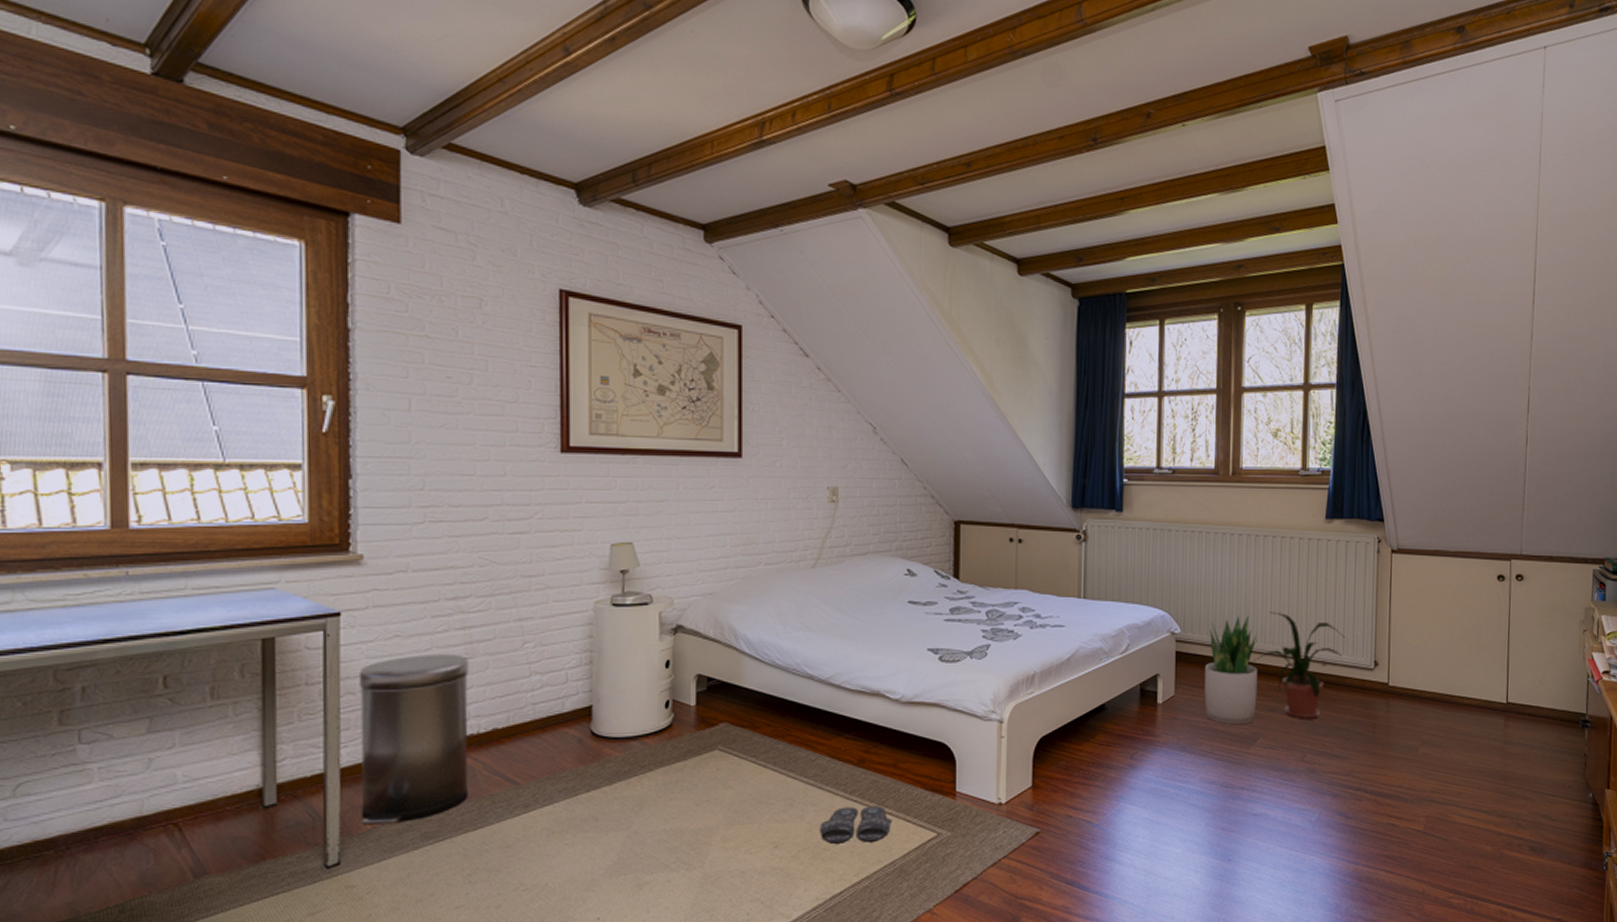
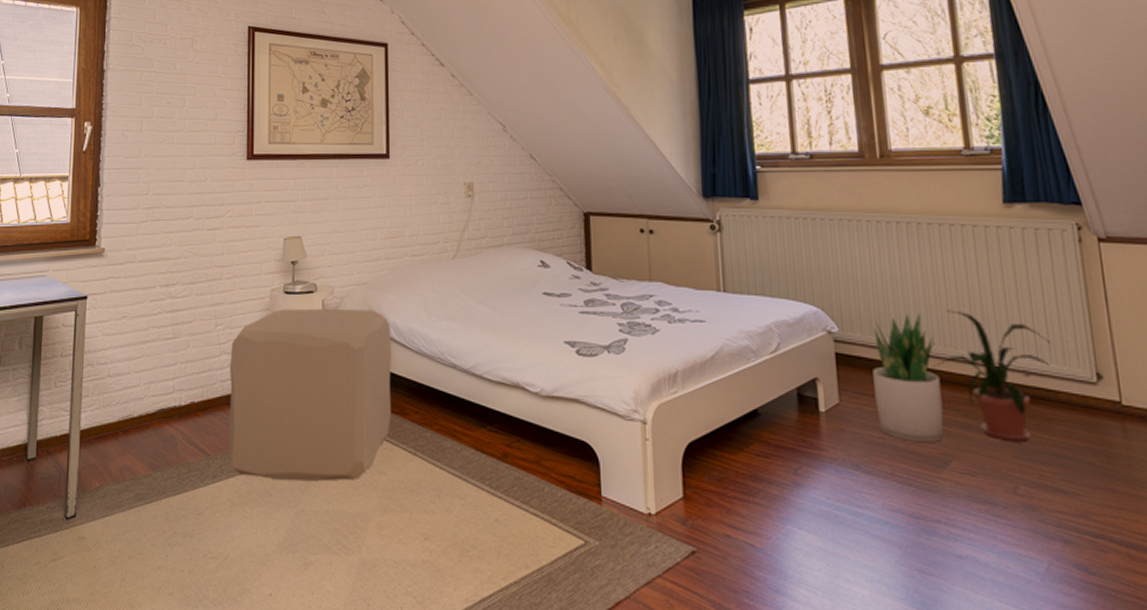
pedal bin: present [358,654,469,825] -> none [92,334,175,484]
pouf: none [542,621,740,803] -> present [228,308,392,481]
slippers: present [819,805,893,844] -> none [466,503,538,544]

